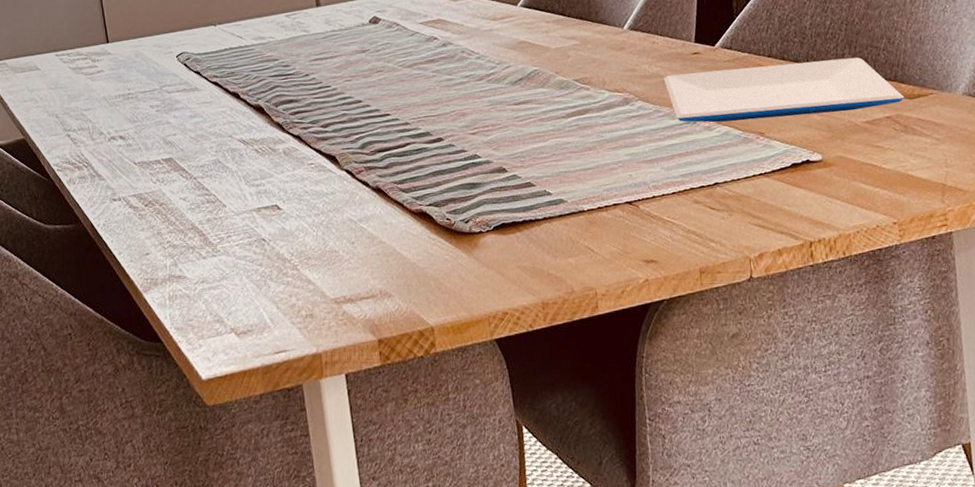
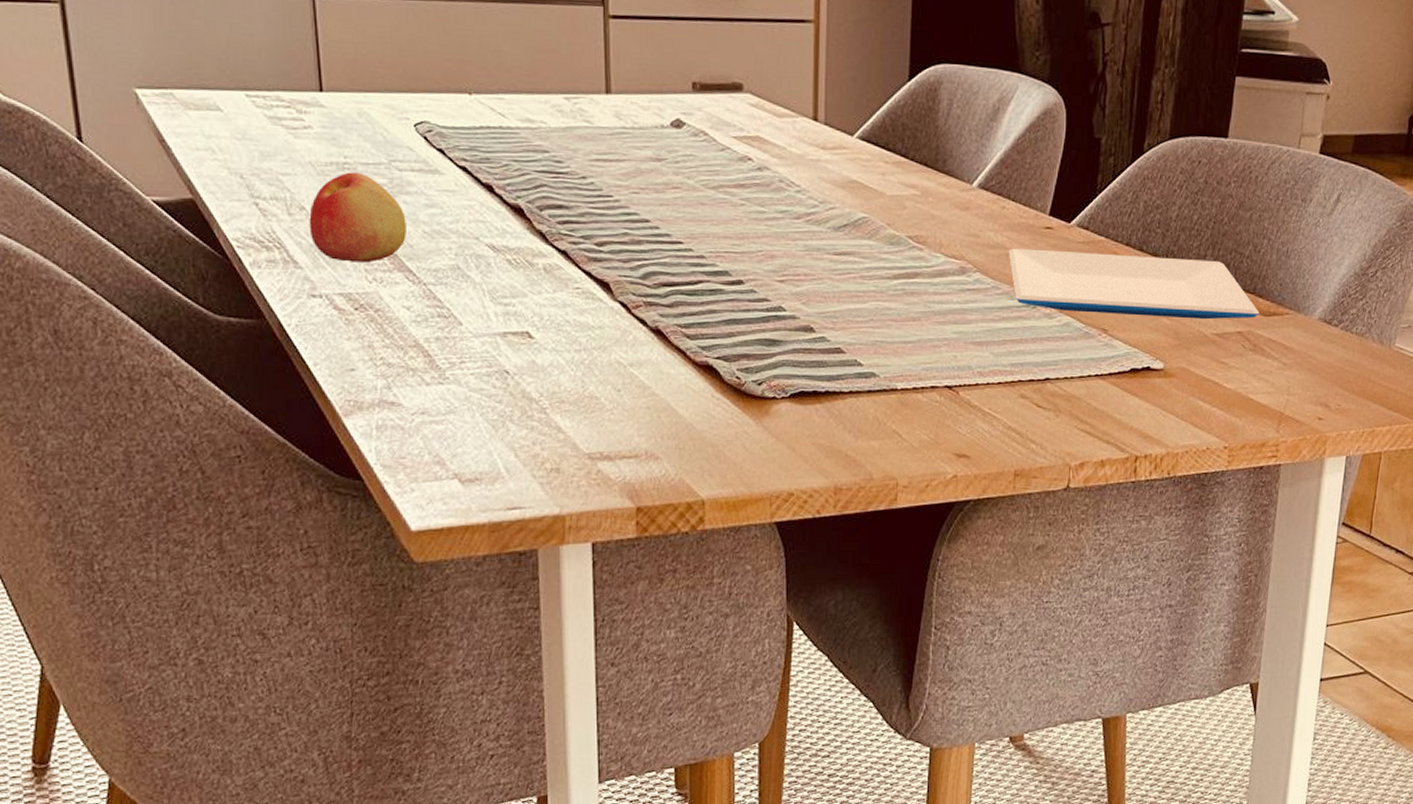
apple: none [106,99,178,170] -> present [309,172,406,263]

